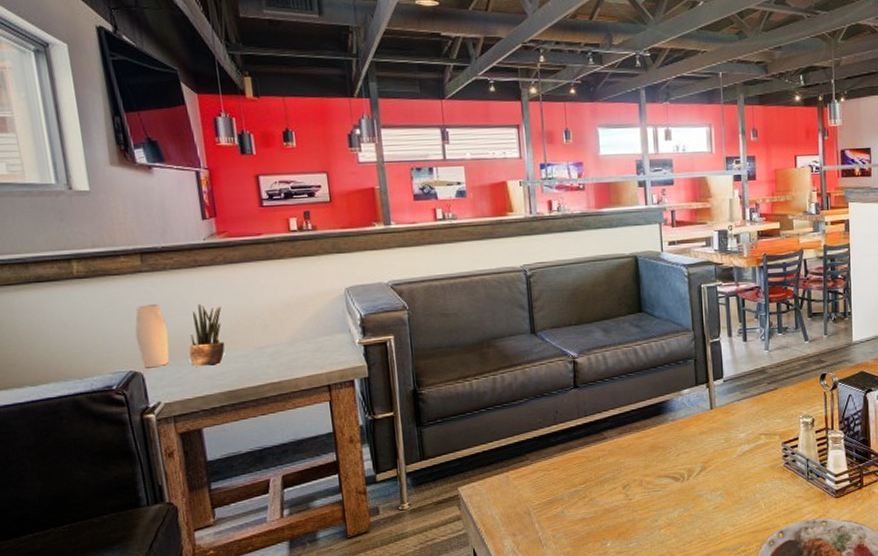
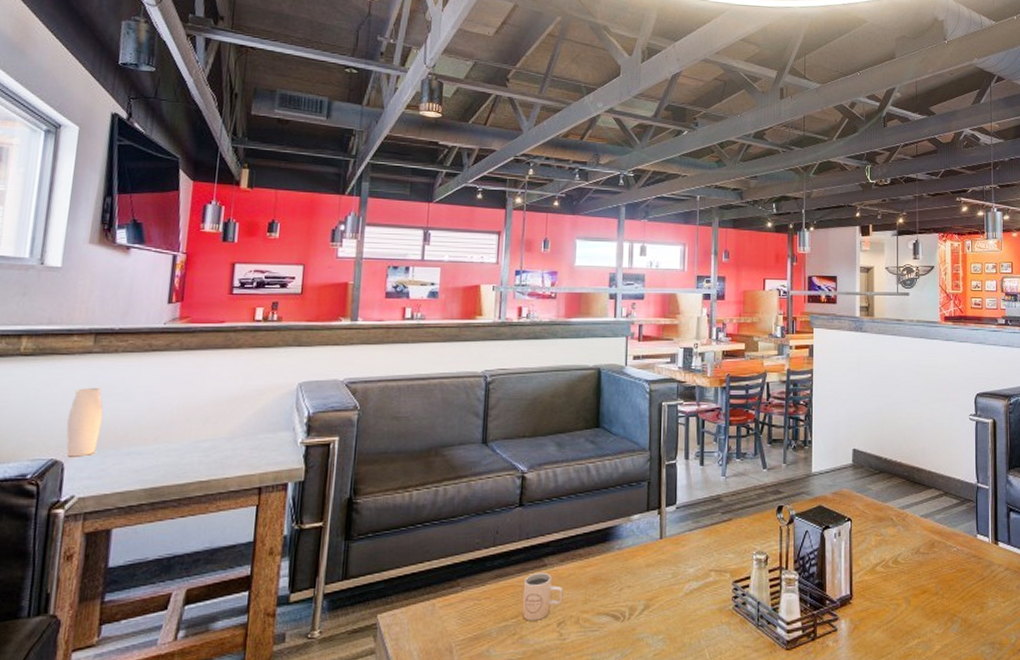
potted plant: present [189,303,225,367] -> none [118,390,166,458]
mug: none [587,444,625,486] -> present [522,572,563,621]

